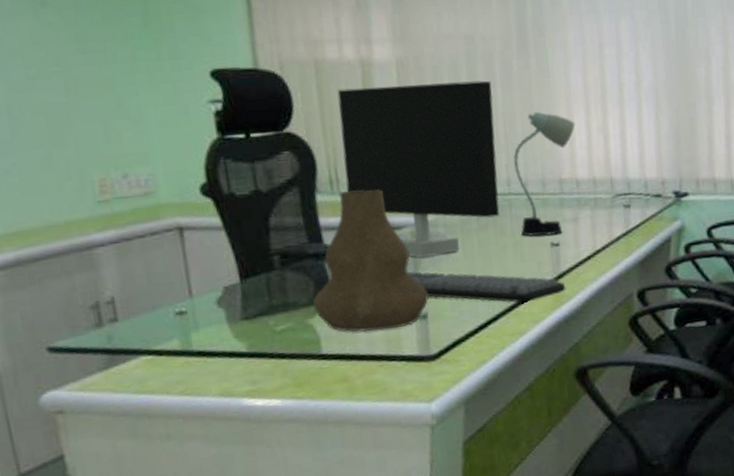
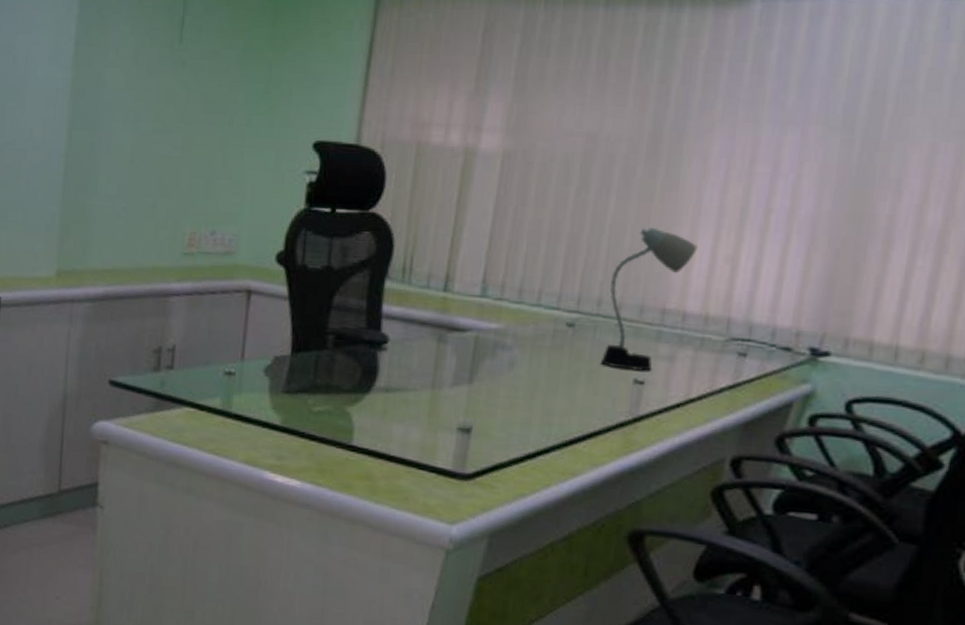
vase: present [312,189,429,333] -> none [355,282,478,437]
monitor: present [337,80,500,258] -> none [418,175,606,368]
keyboard: present [407,270,566,303] -> none [460,378,641,441]

